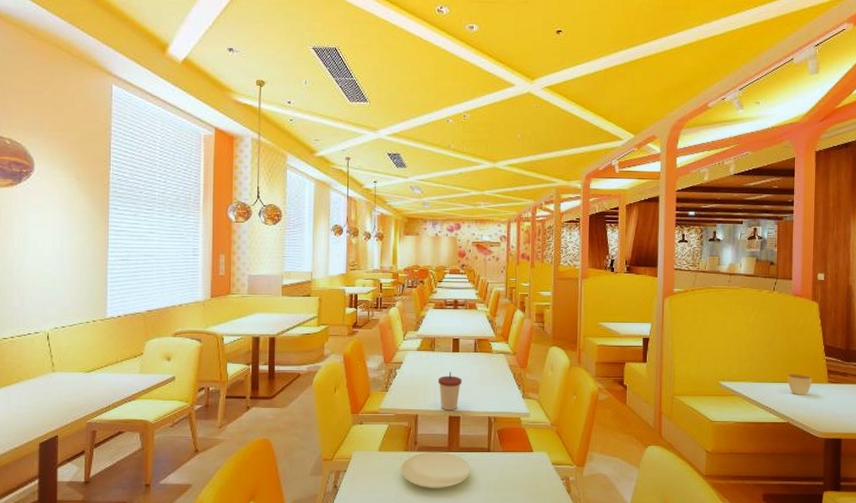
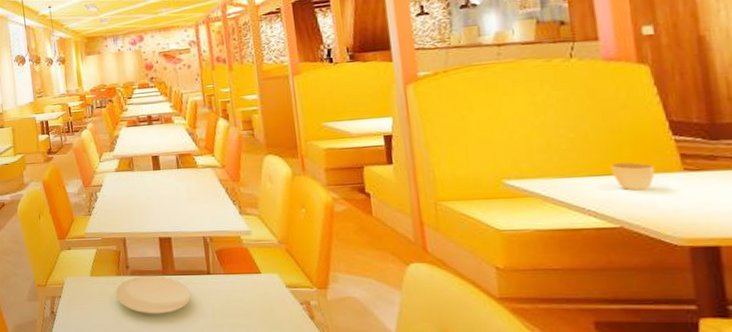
cup: present [438,372,462,411] -> none [141,191,169,232]

